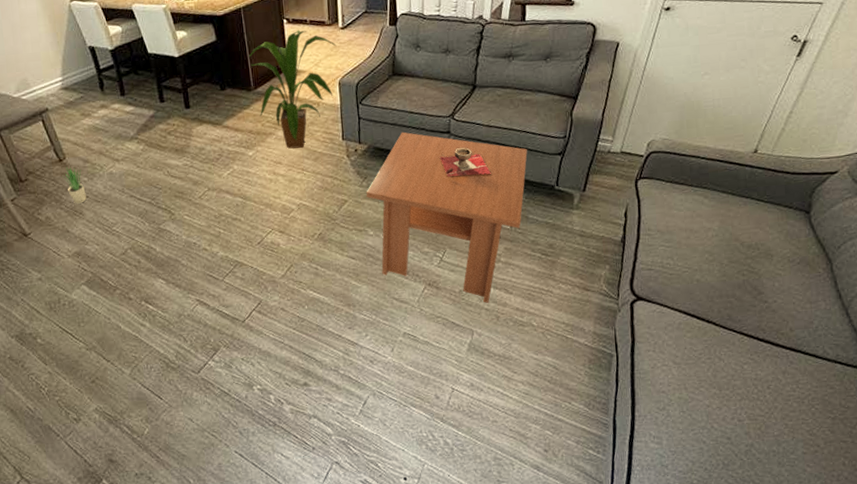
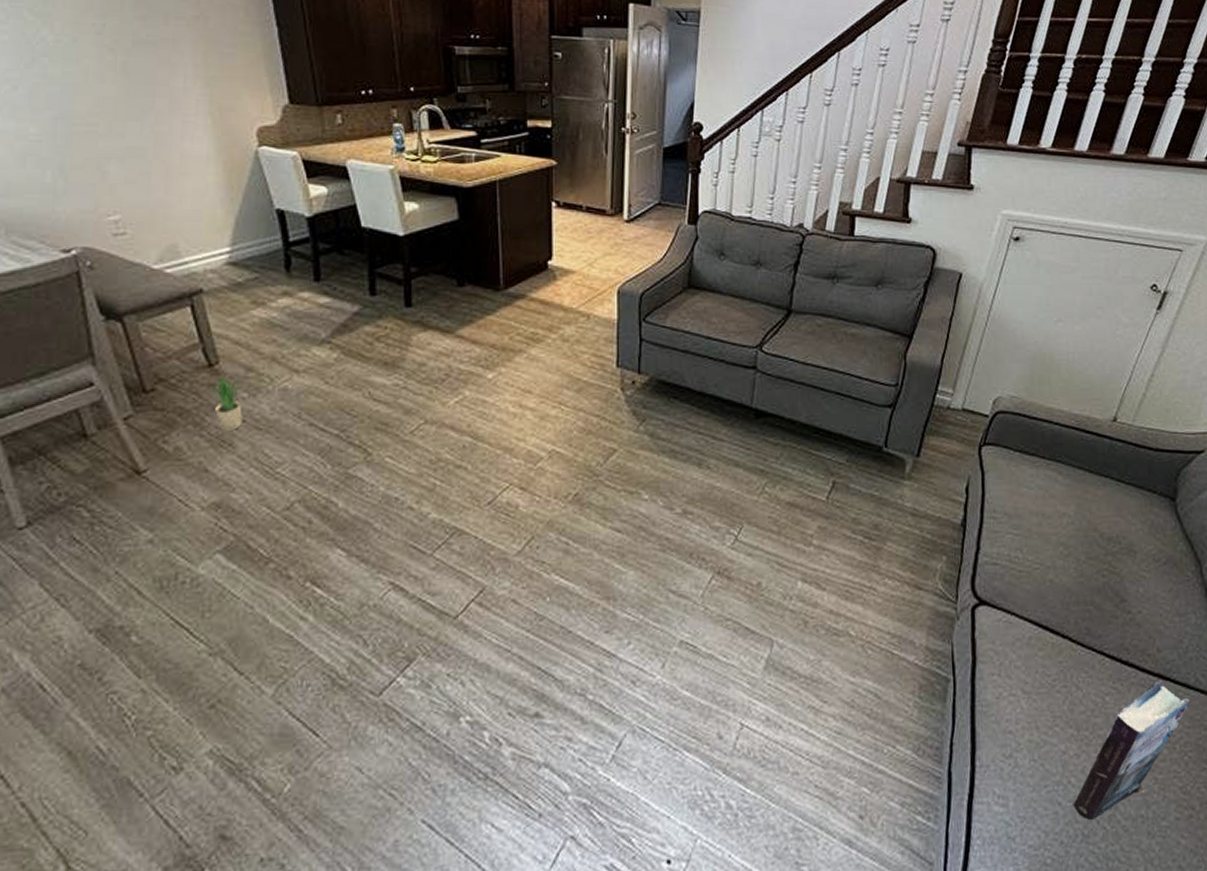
house plant: present [249,29,337,149] -> none [501,217,619,373]
coffee table: present [366,132,528,303] -> none [642,362,851,602]
decorative bowl: present [439,147,491,178] -> none [741,389,805,428]
hardback book: none [715,352,819,455] -> present [1073,679,1191,821]

